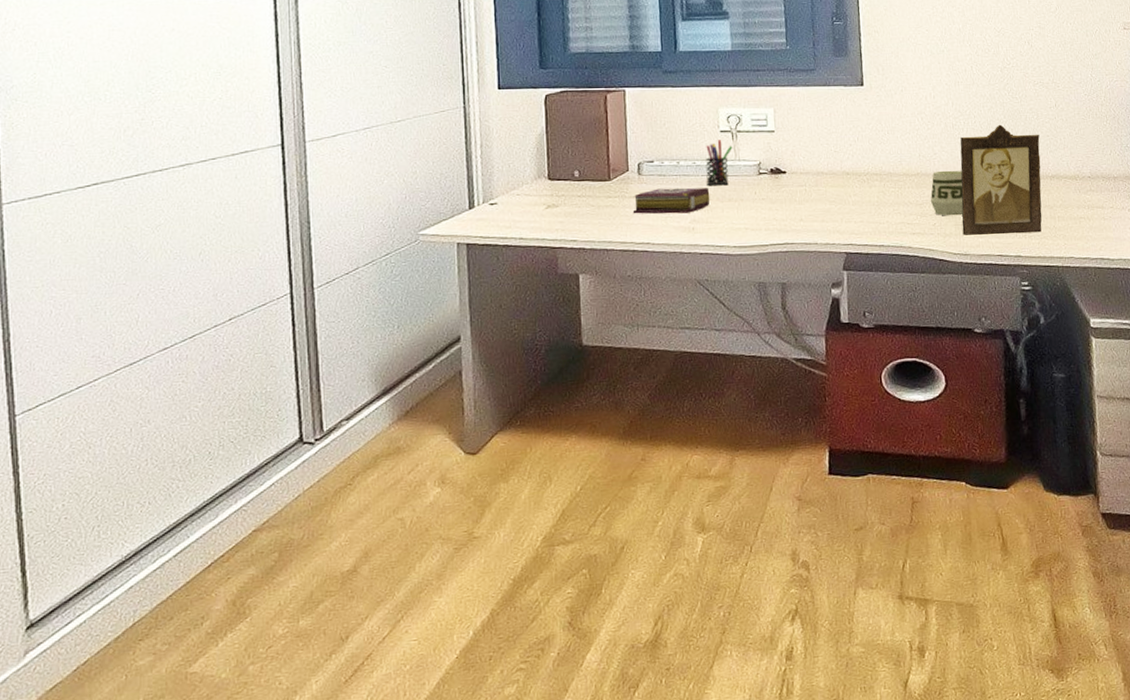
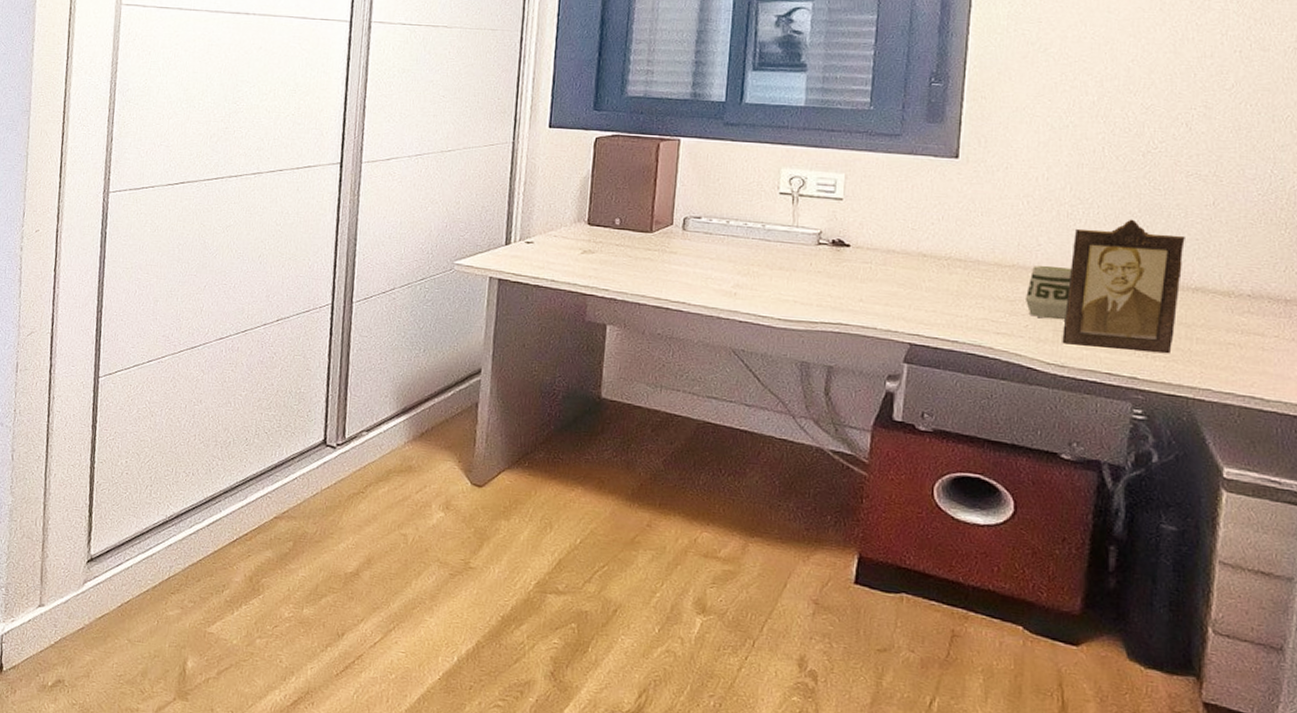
book: present [632,187,710,214] -> none [671,246,759,277]
pen holder: present [705,140,733,185] -> none [757,202,792,251]

